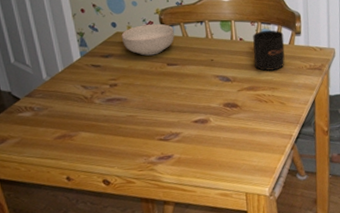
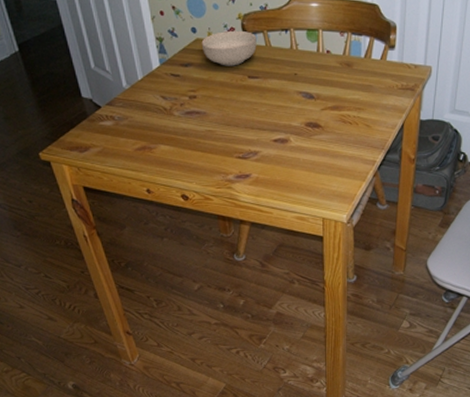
mug: present [253,30,285,71] -> none [341,42,376,89]

